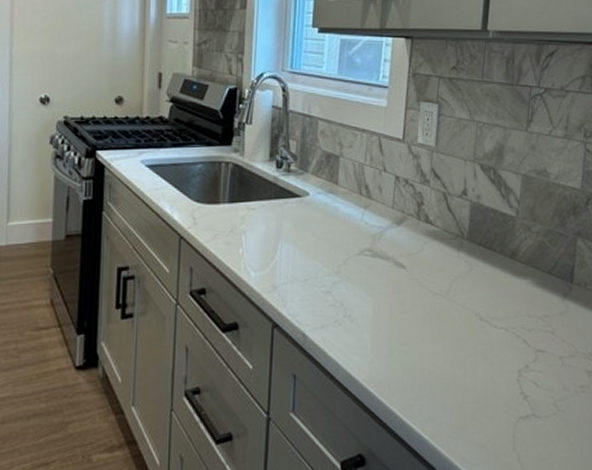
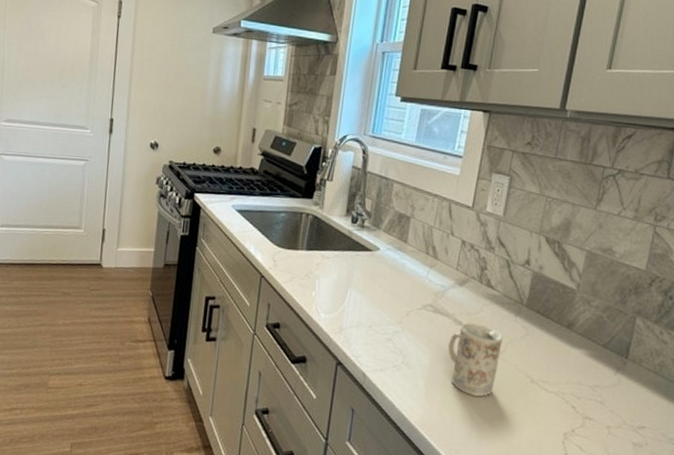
mug: none [390,264,447,344] -> present [447,323,503,397]

